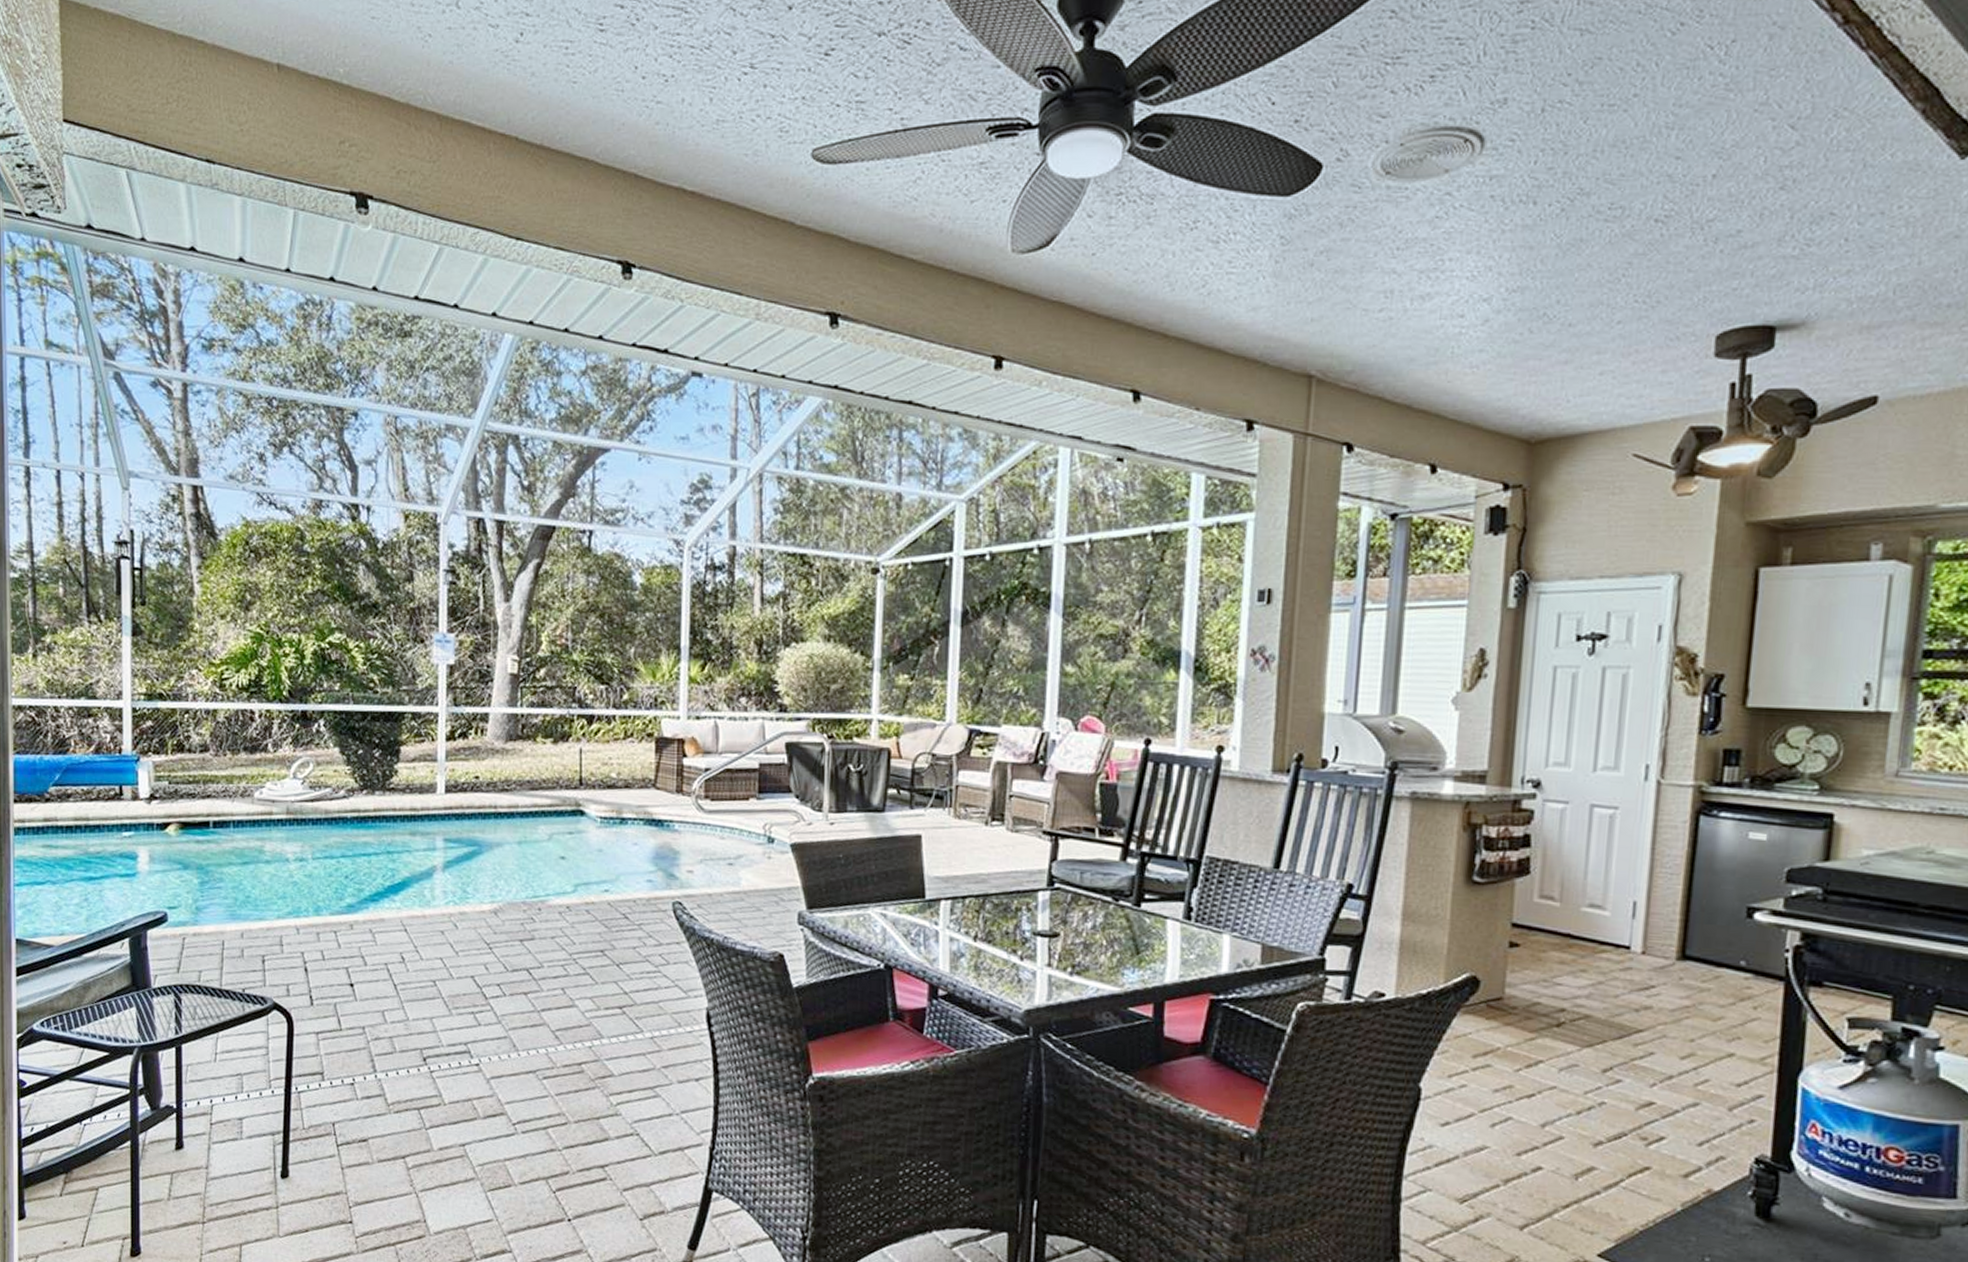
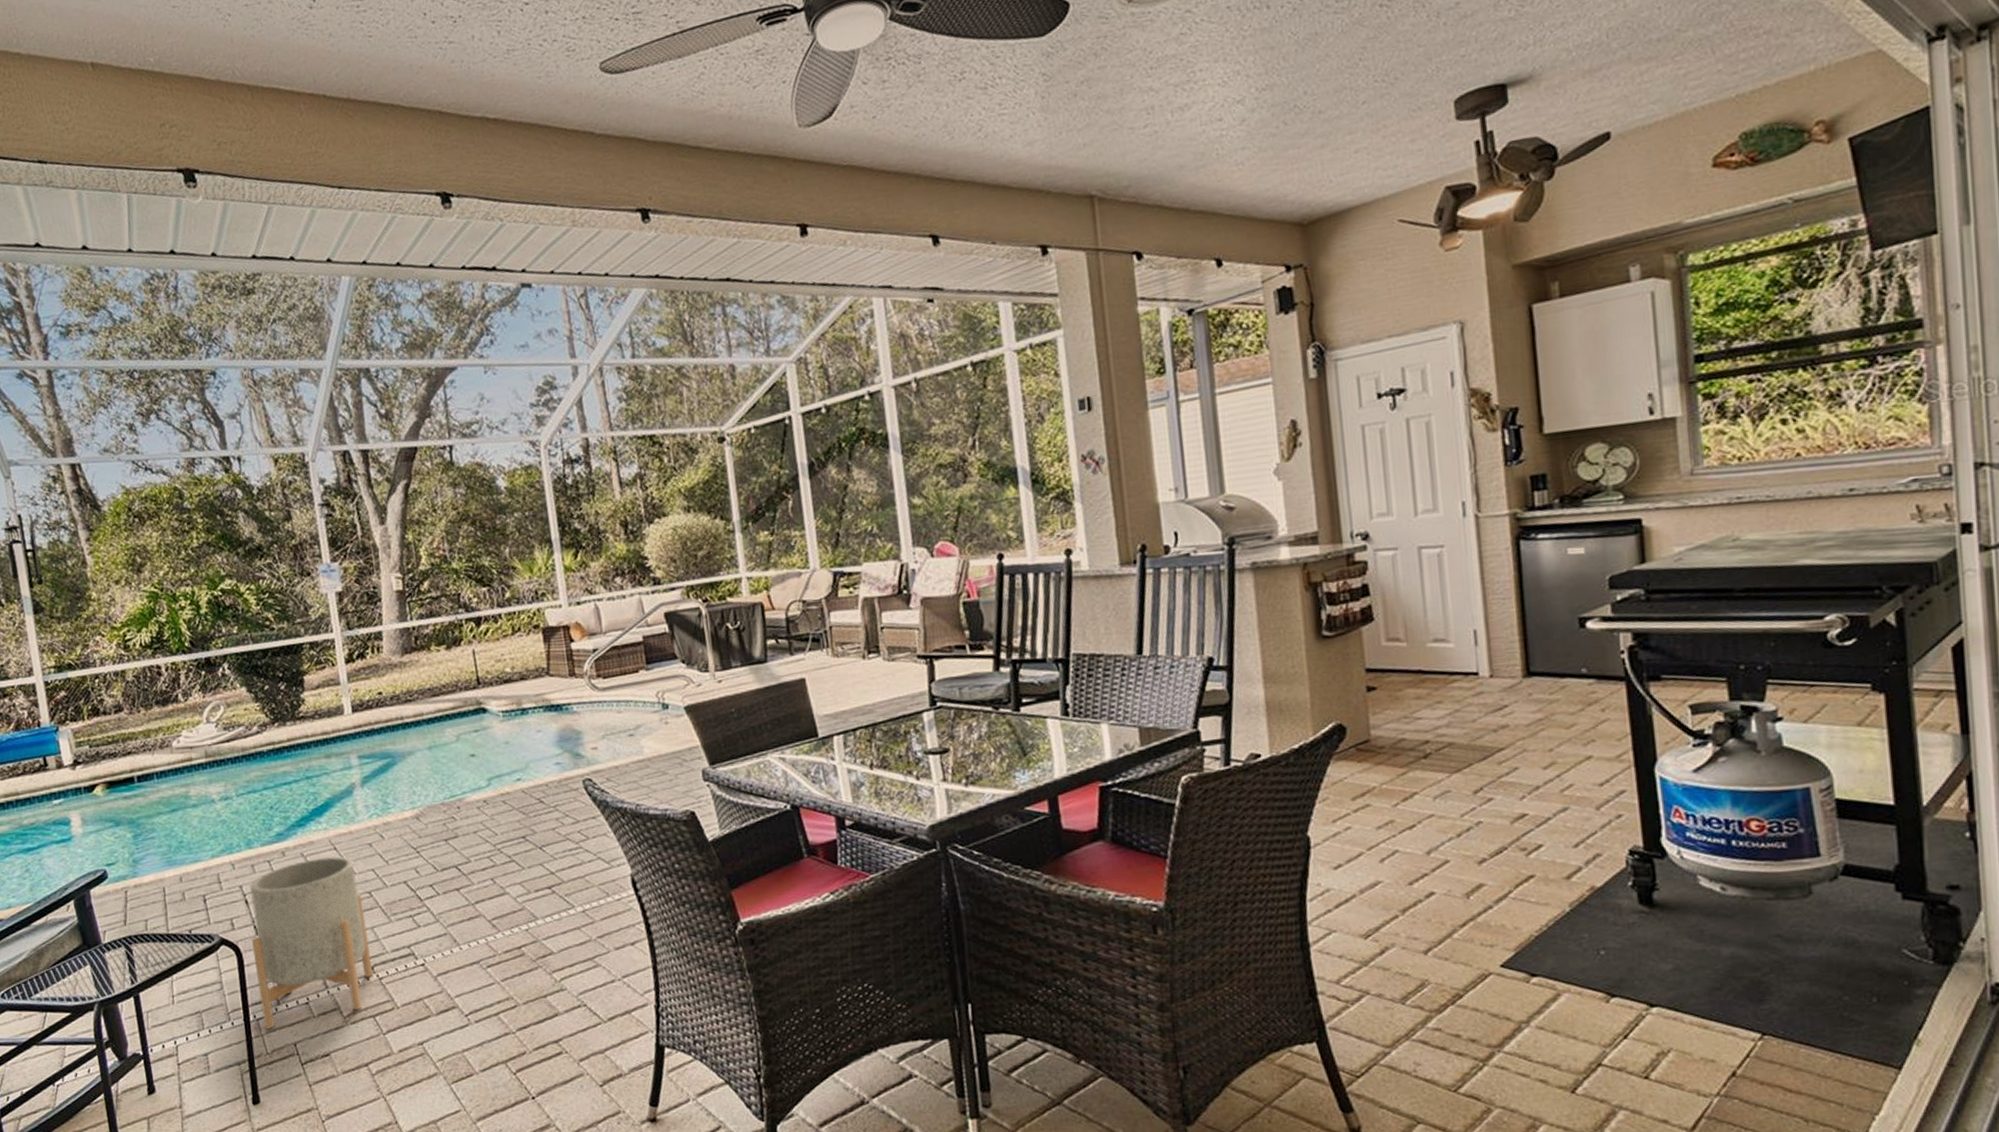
planter: none [304,936,426,1104] -> present [249,856,373,1029]

